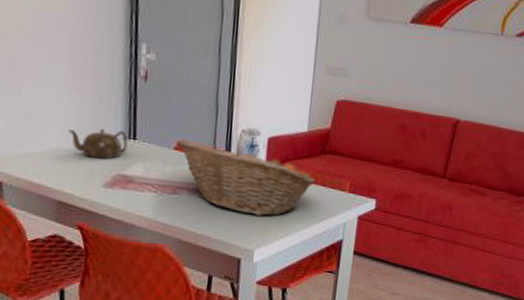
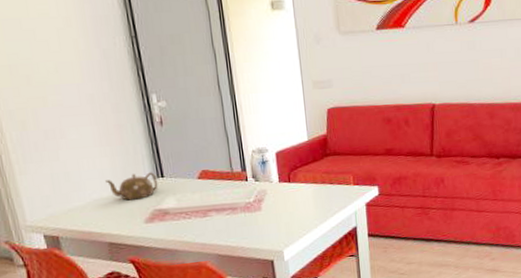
fruit basket: present [177,139,315,216] -> none [199,163,323,221]

